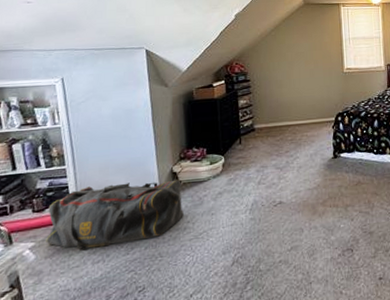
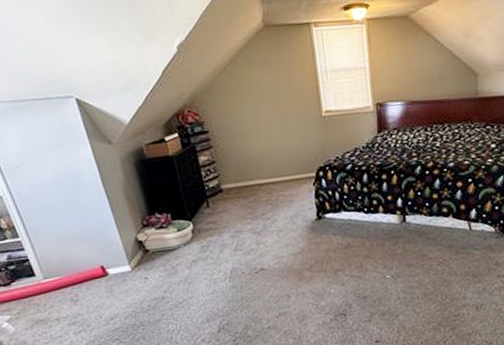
duffel bag: present [46,179,184,251] -> none [14,248,159,322]

